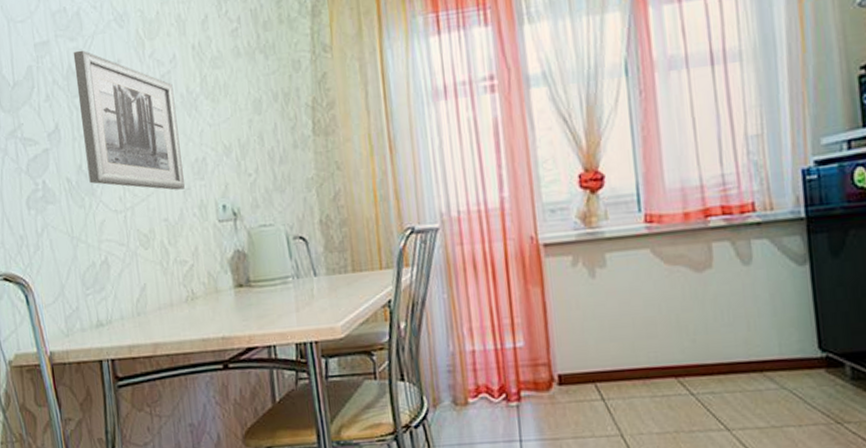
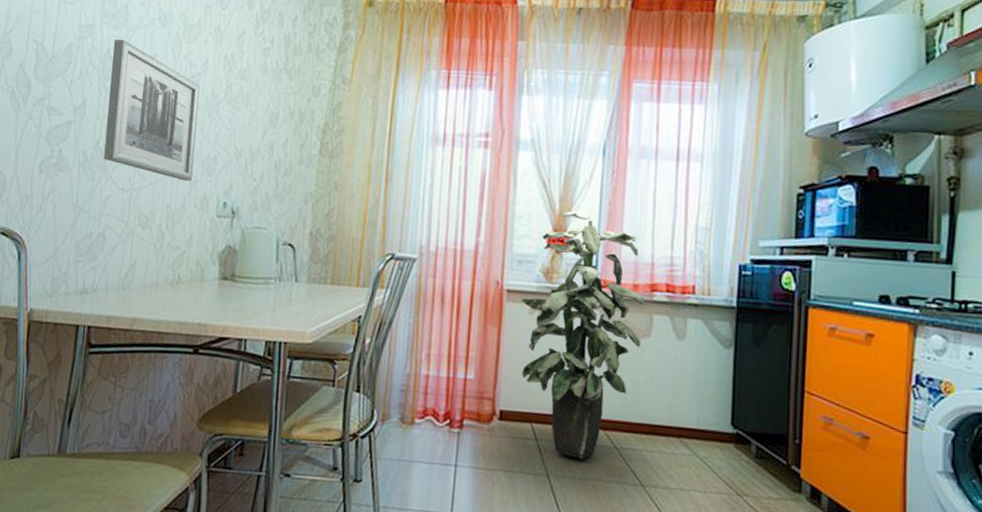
indoor plant: none [561,142,703,412] -> present [521,211,645,459]

